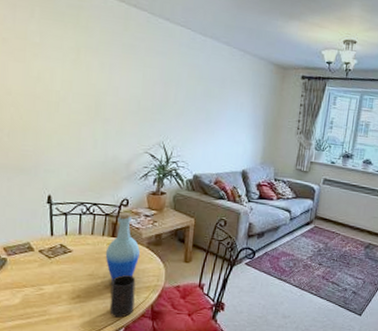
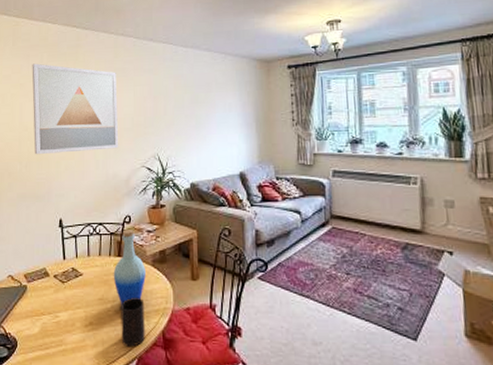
wall art: none [18,16,125,131] -> present [32,63,119,155]

